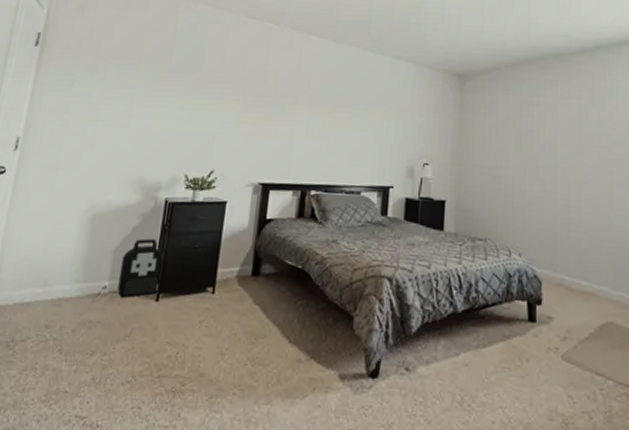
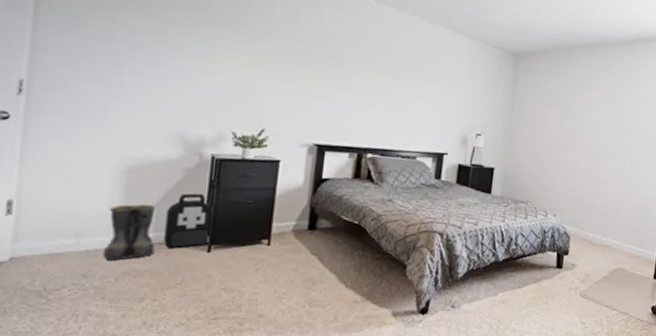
boots: none [65,251,113,310] -> present [104,204,156,261]

